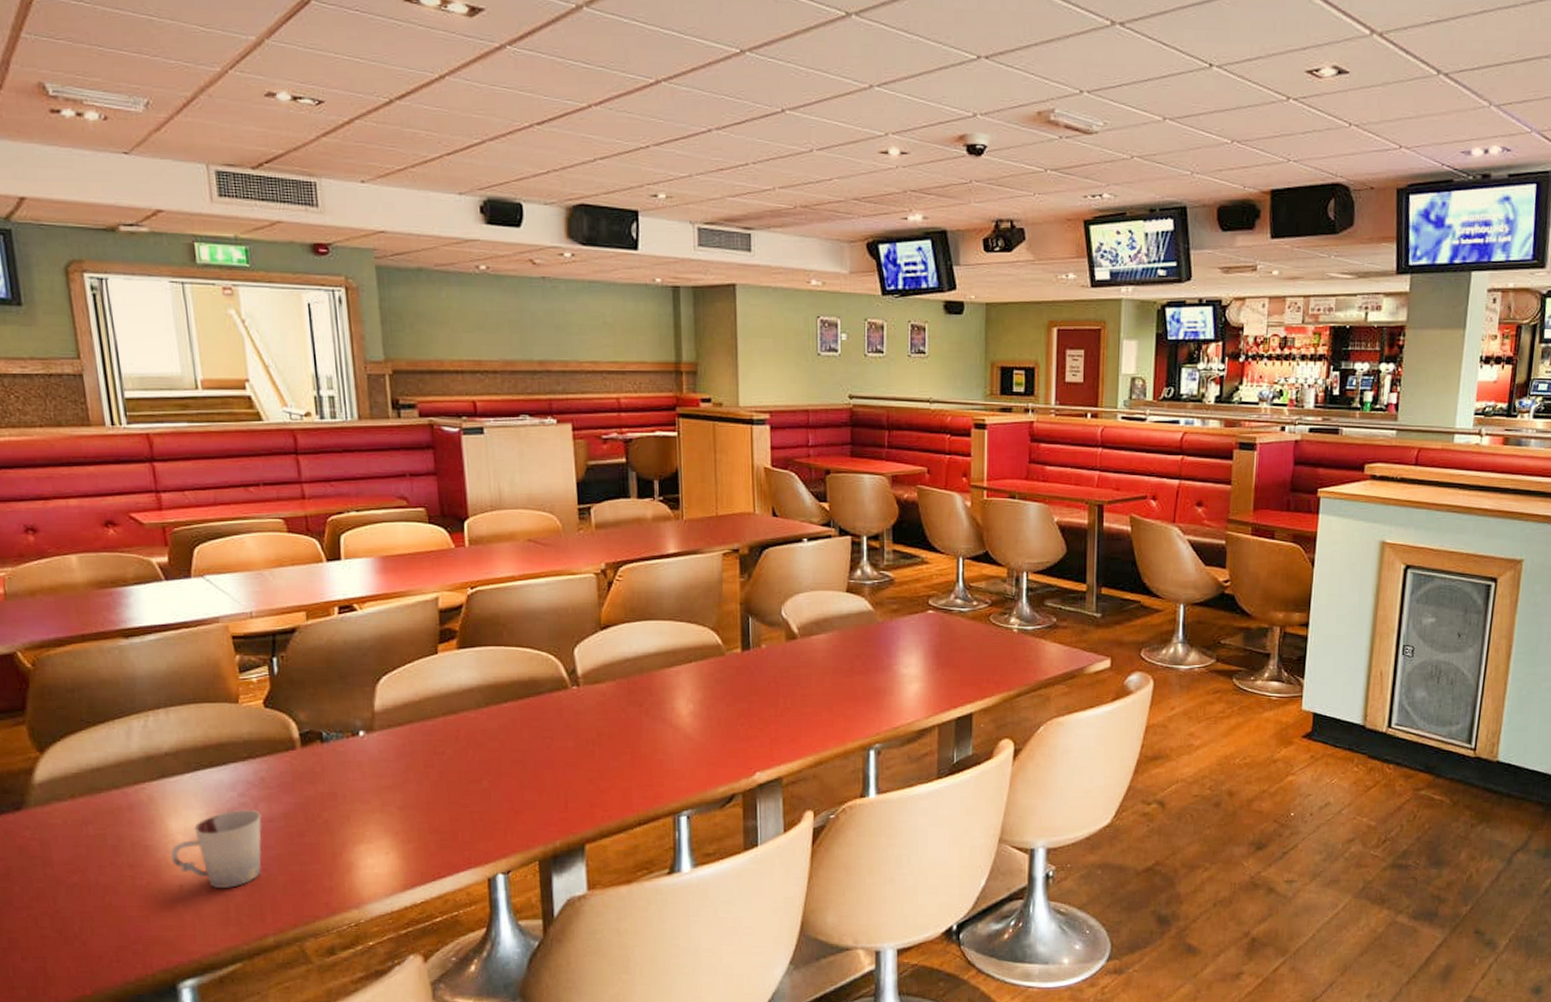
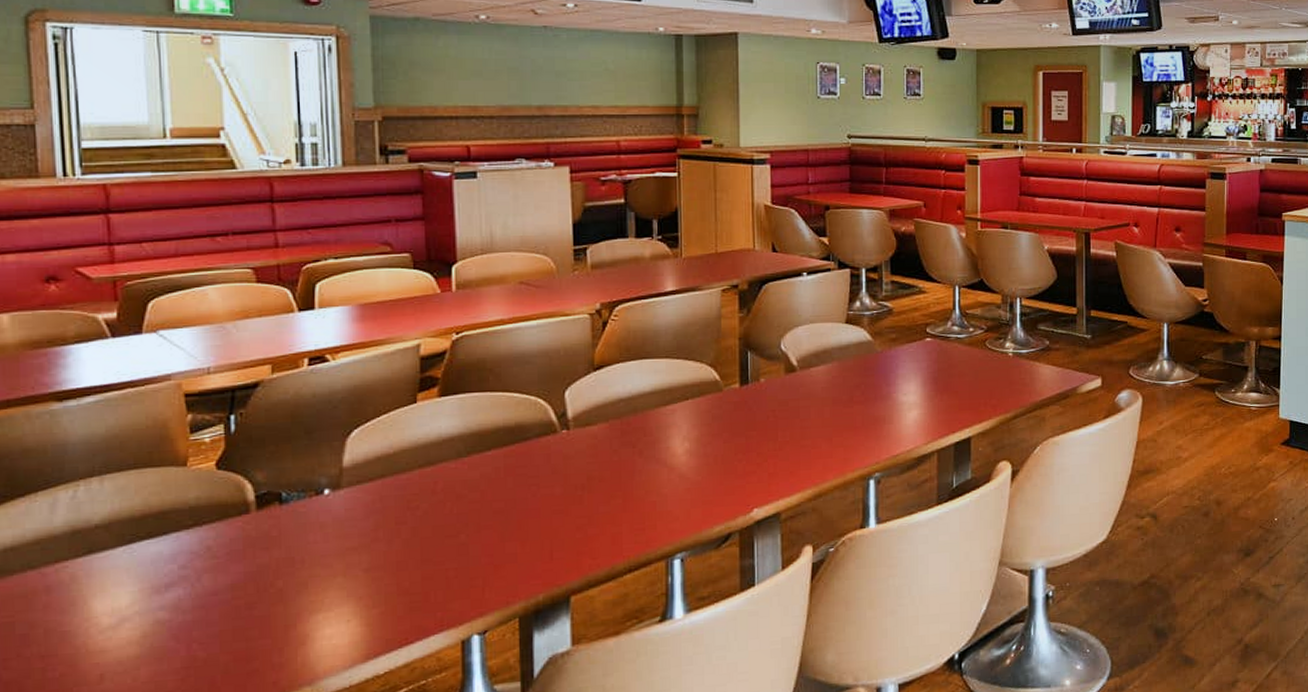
cup: present [170,810,262,888] -> none [92,583,205,675]

